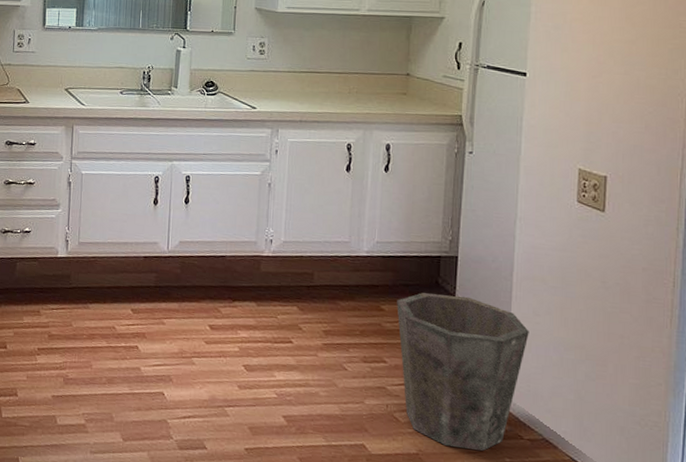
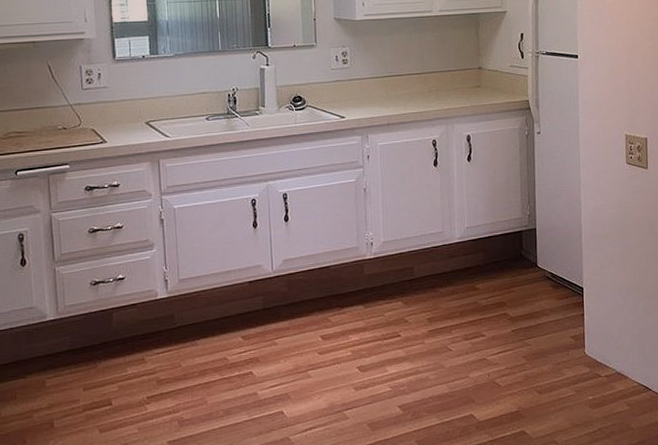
waste bin: present [397,293,529,451] -> none [489,263,599,398]

